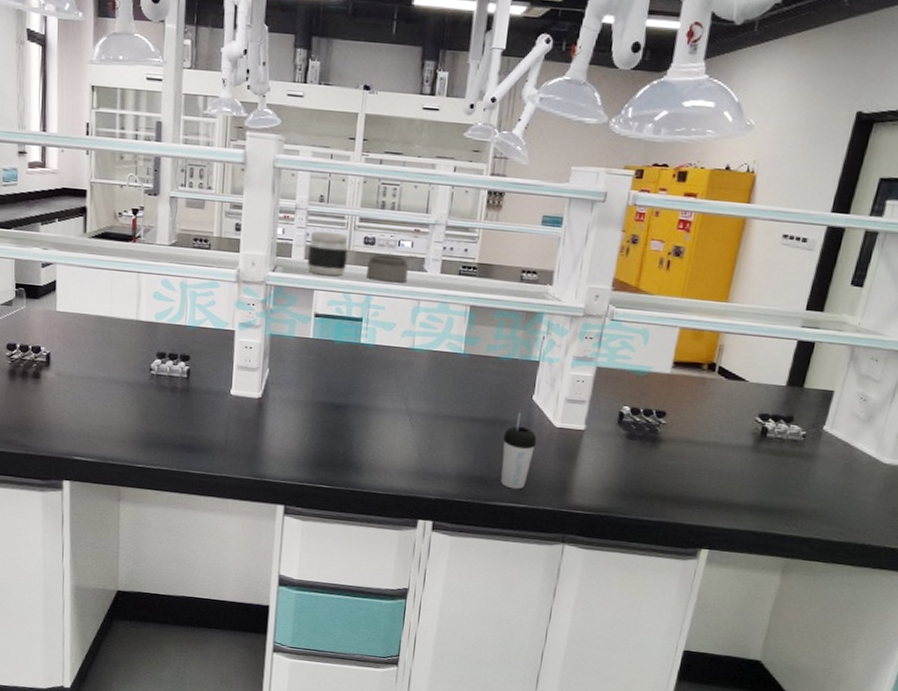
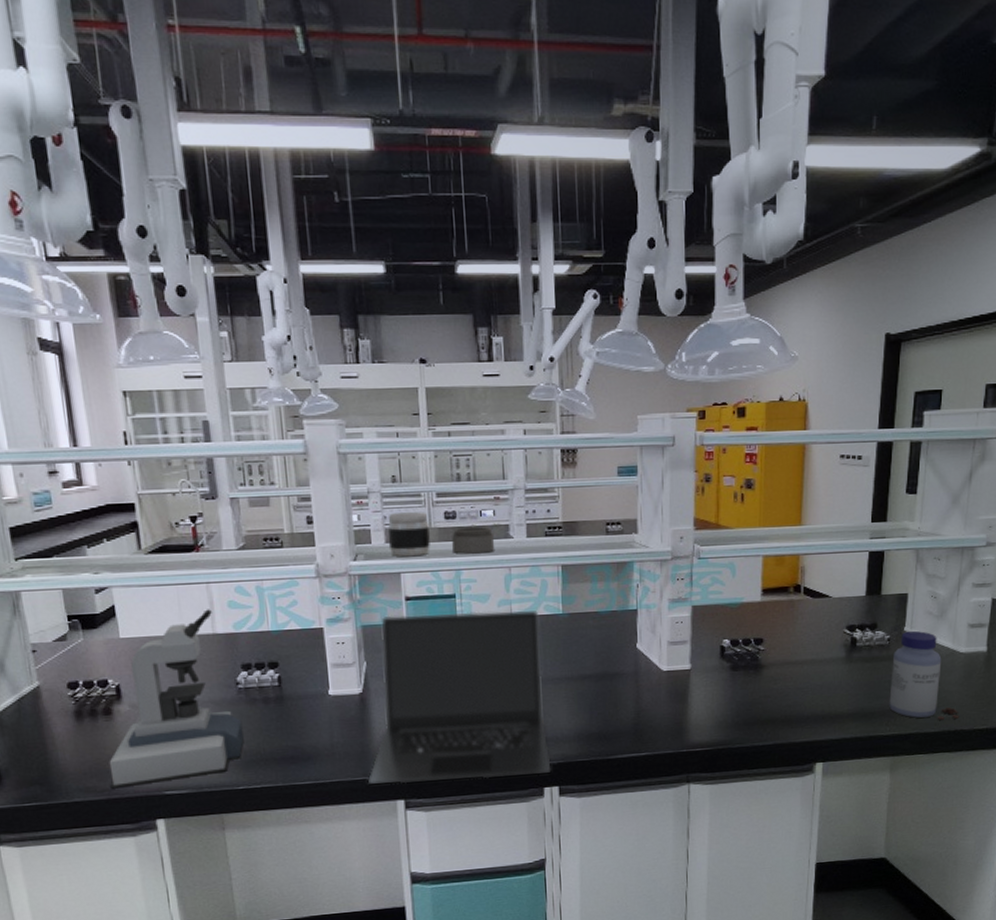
microscope: none [28,296,150,449] -> present [109,609,244,789]
laptop: none [252,328,441,507] -> present [367,610,552,785]
beverage cup: present [500,412,537,490] -> none [614,662,648,739]
medicine bottle: none [792,430,870,532] -> present [889,630,959,721]

